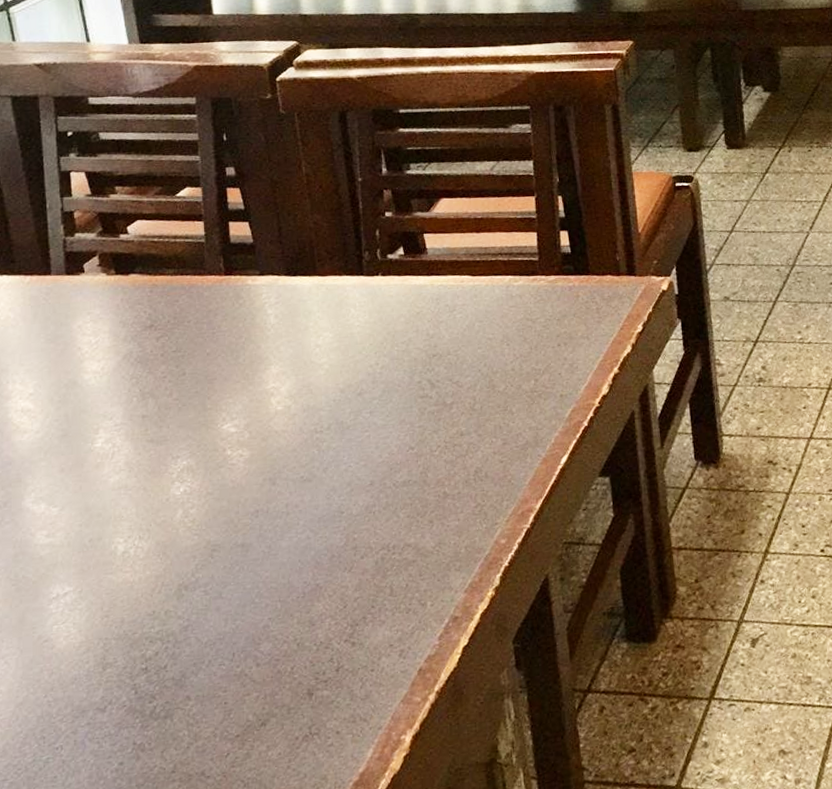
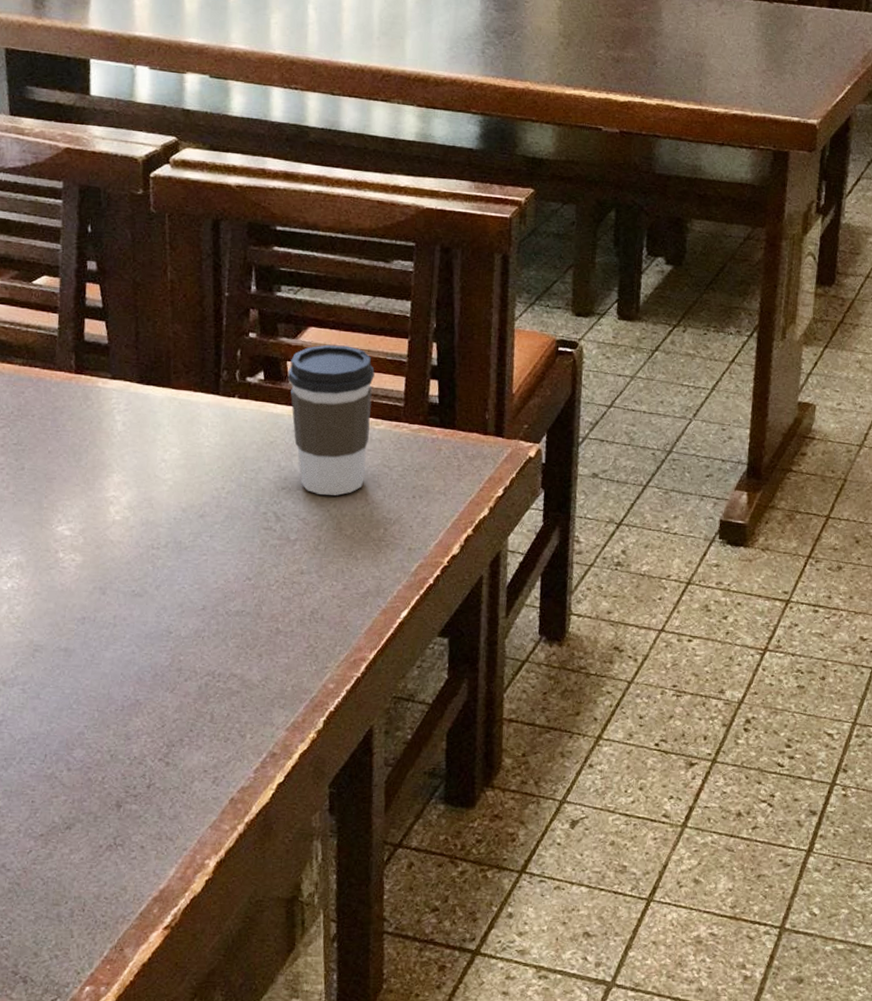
coffee cup: none [425,211,510,356] -> present [287,344,375,496]

